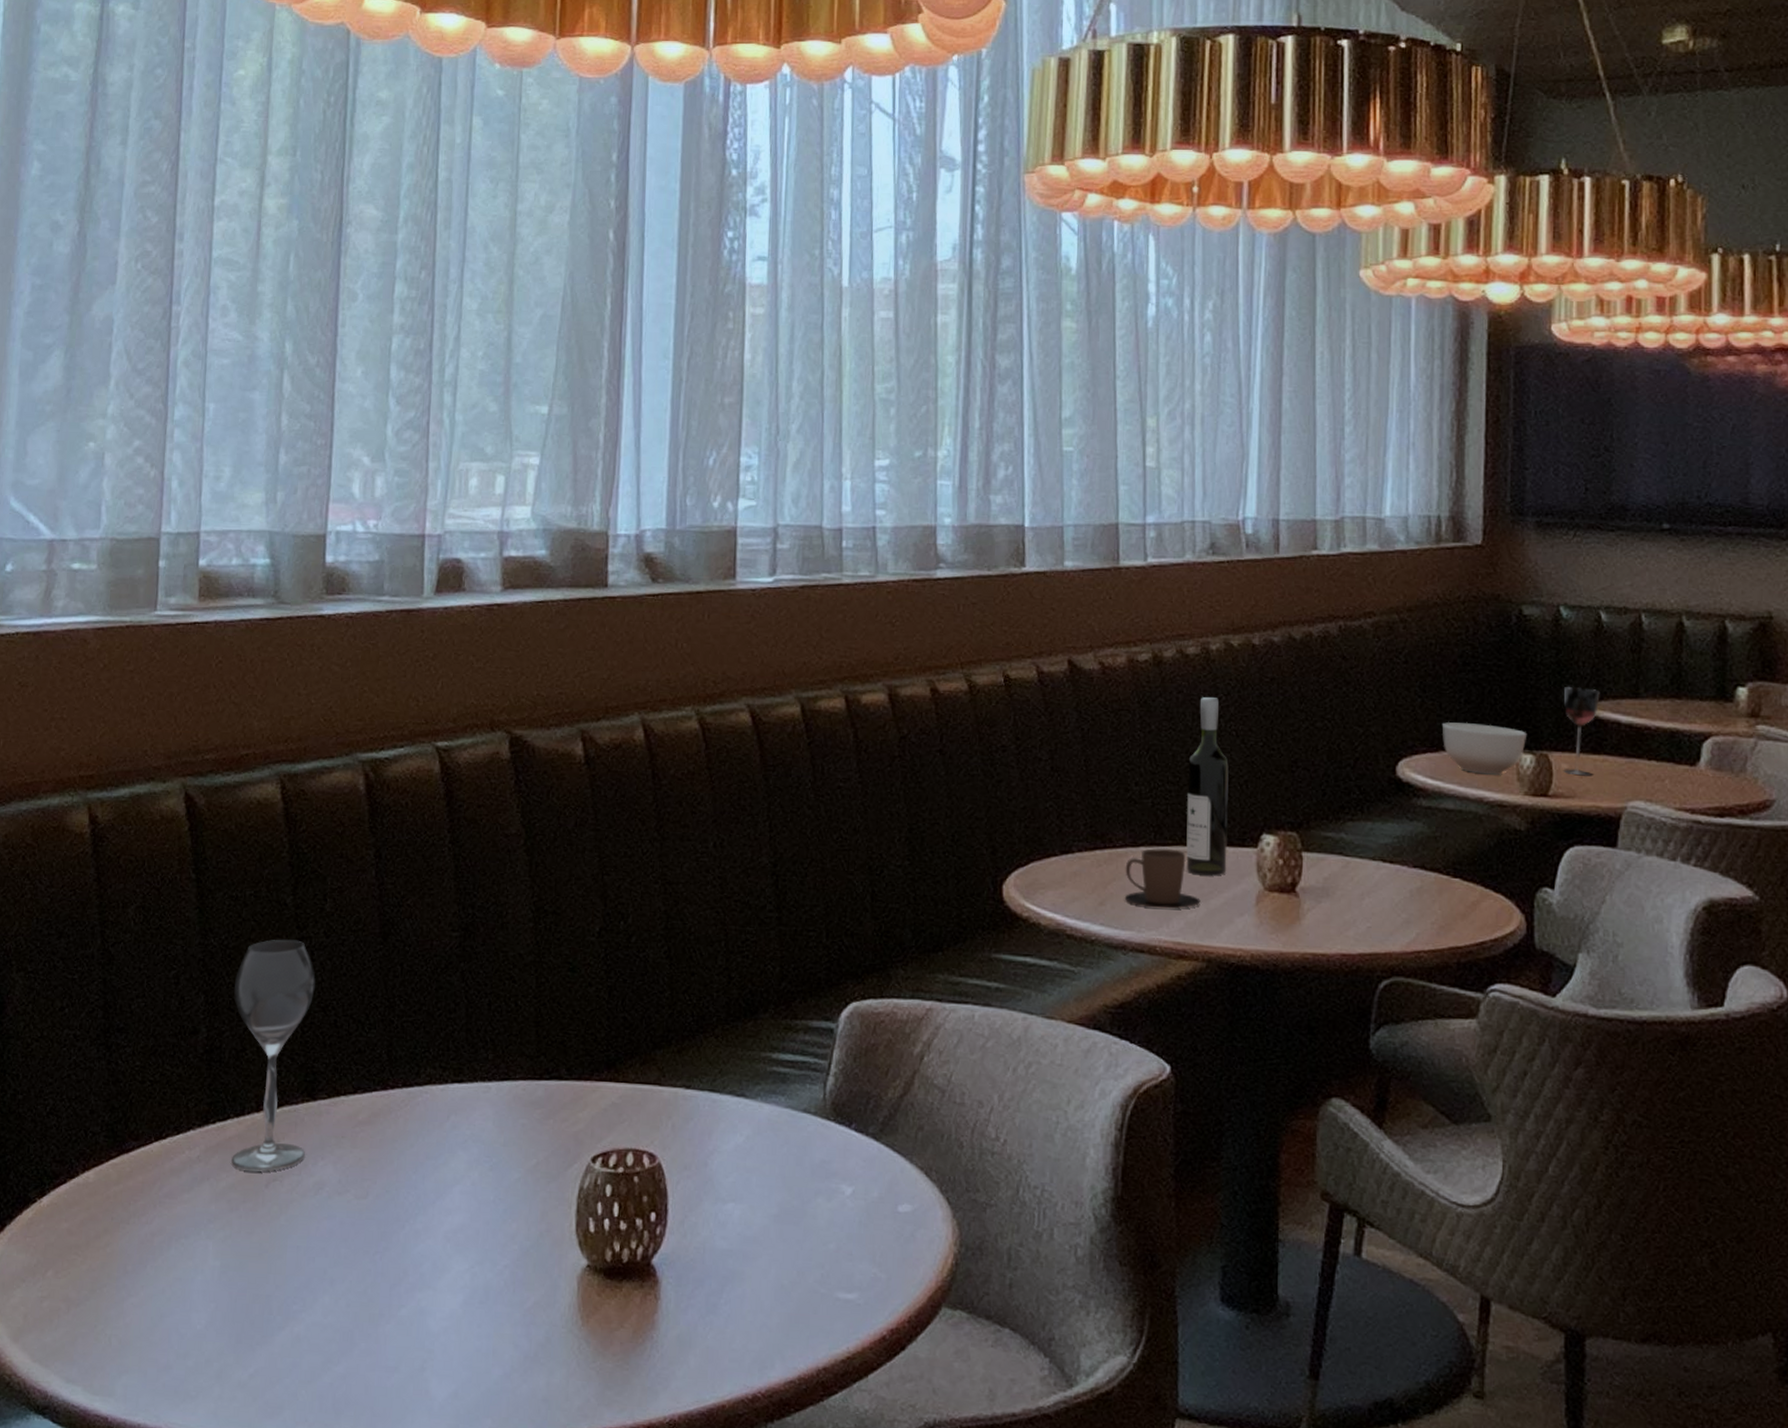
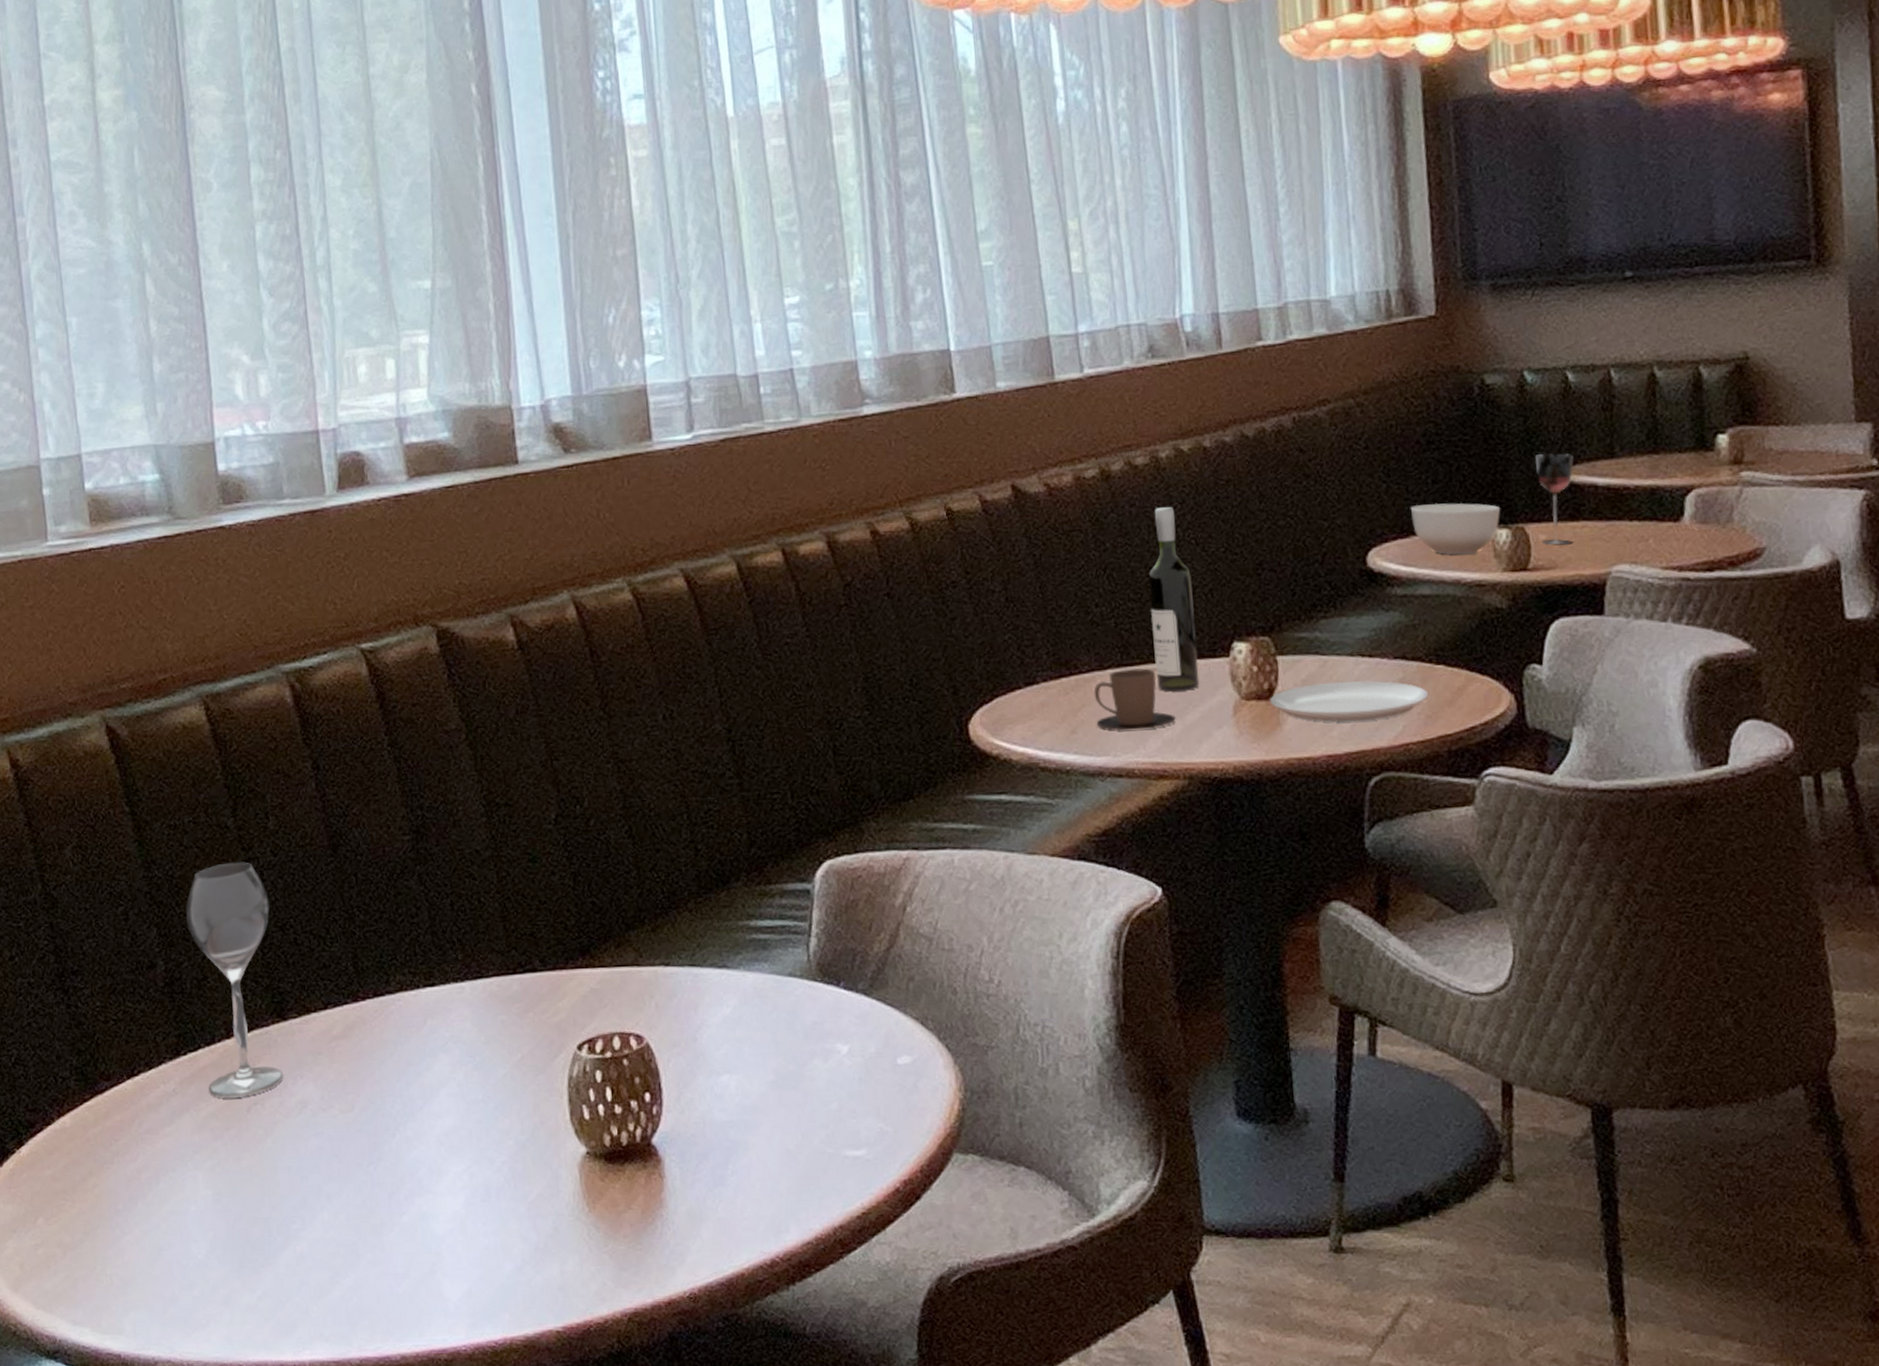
plate: none [1292,883,1444,925] -> present [1270,680,1429,722]

